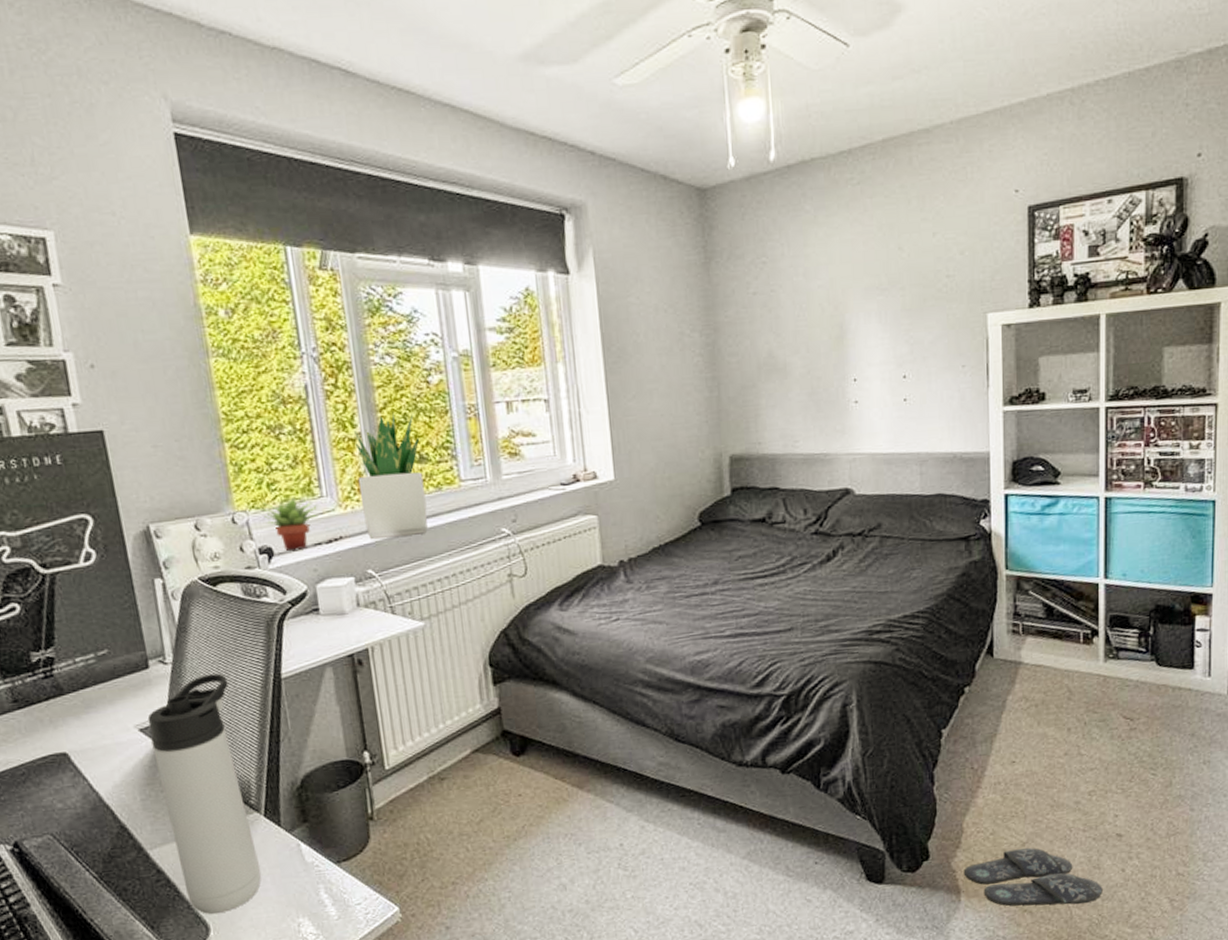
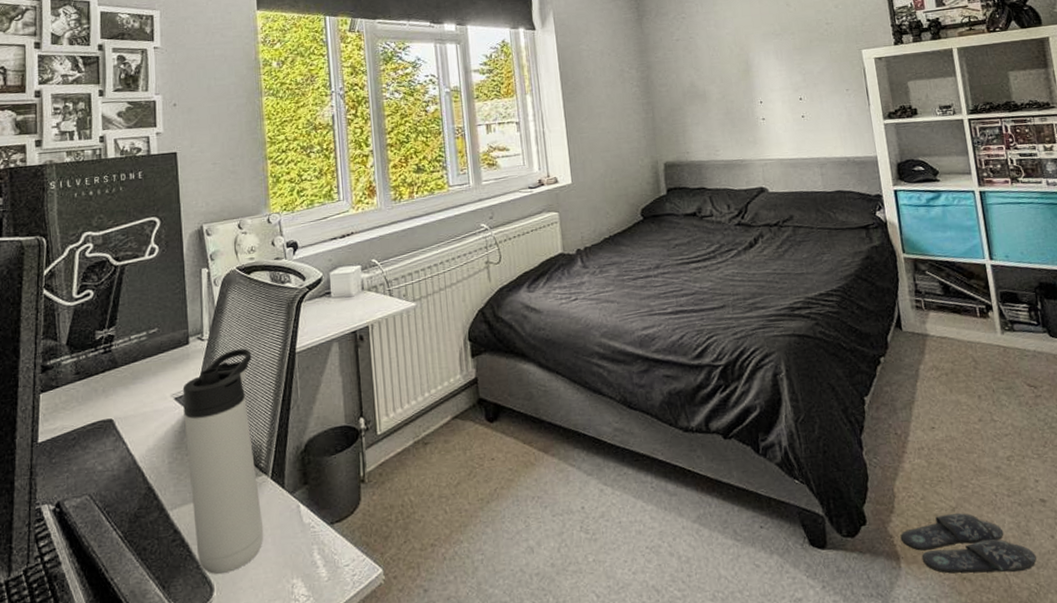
succulent plant: present [255,496,319,551] -> none [287,200,336,244]
planter: present [353,412,428,540] -> none [367,134,422,235]

